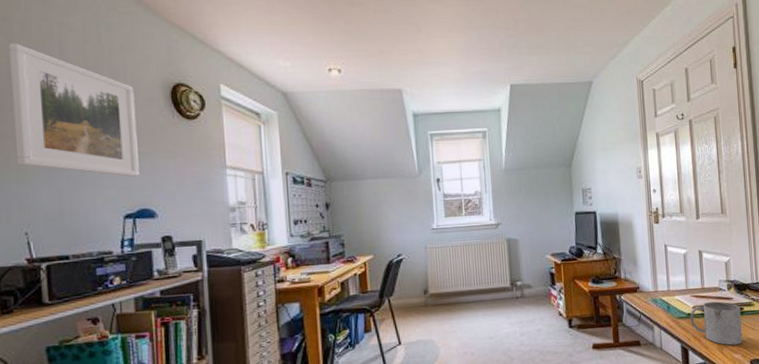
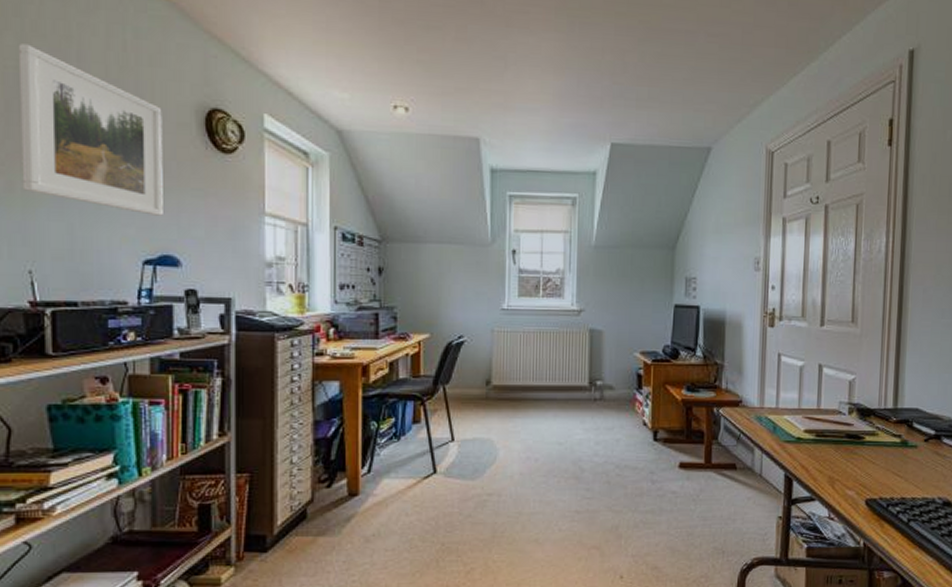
mug: present [690,301,742,346] -> none [799,427,861,480]

